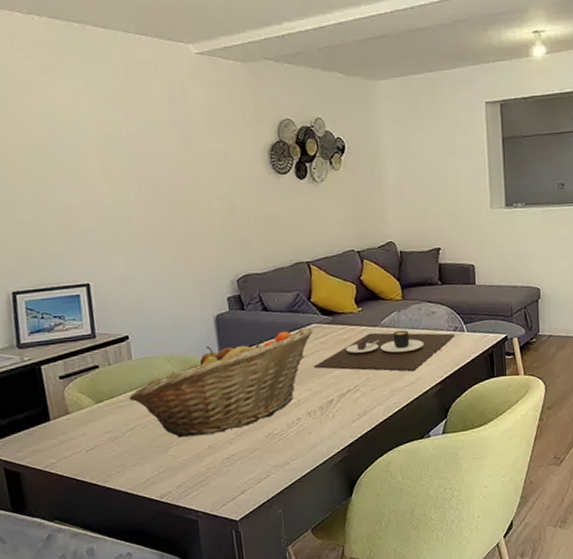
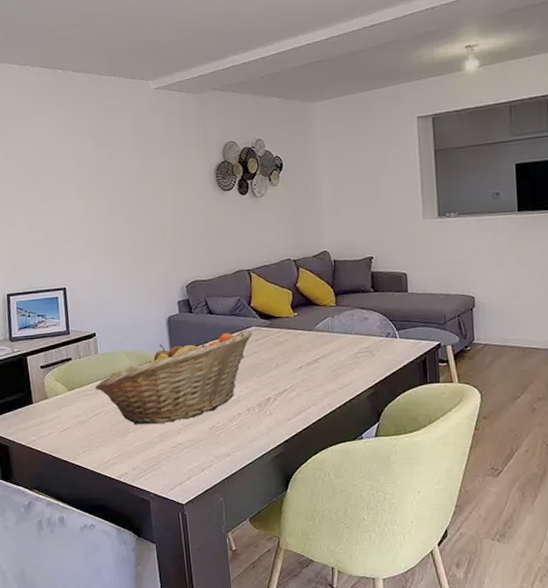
place setting: present [313,330,455,371] -> none [252,335,387,374]

